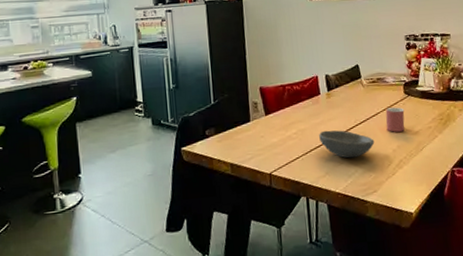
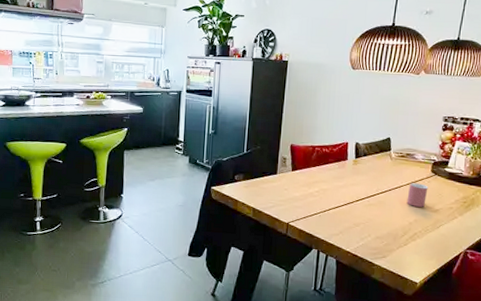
bowl: present [319,130,375,159] -> none [339,193,393,223]

